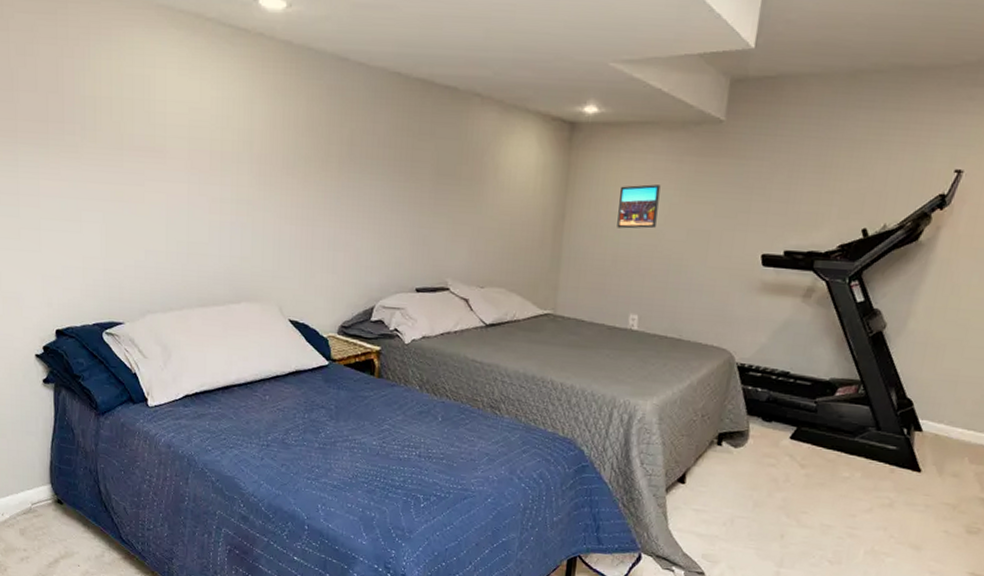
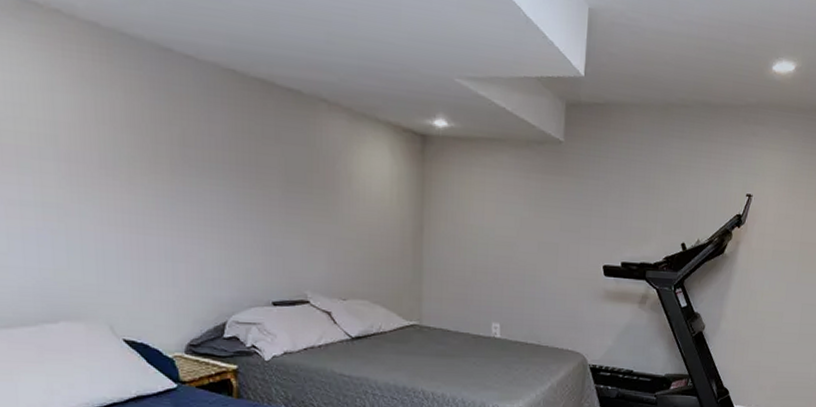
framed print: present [617,184,661,229] -> none [474,199,511,241]

